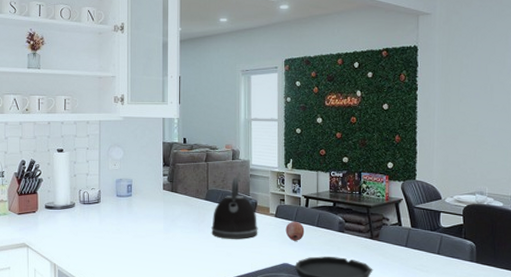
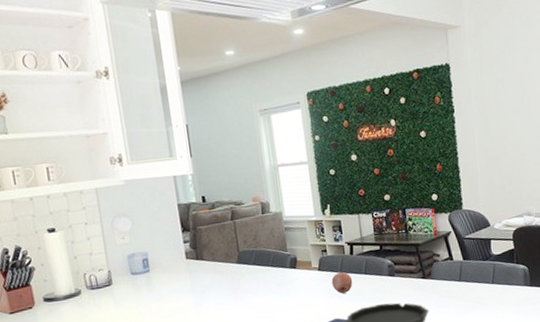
kettle: present [211,177,258,239] -> none [248,233,302,303]

